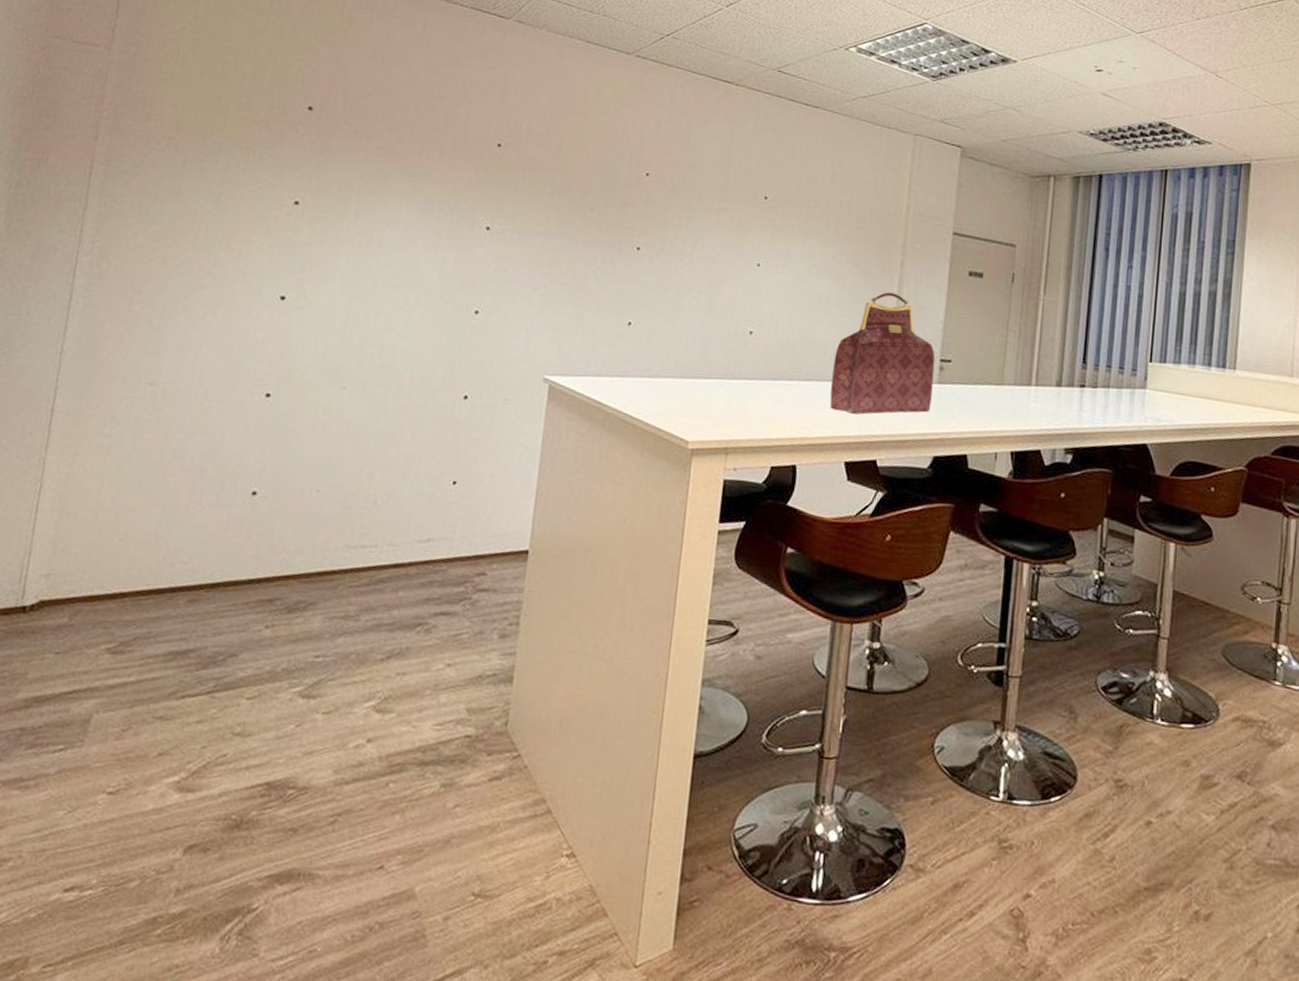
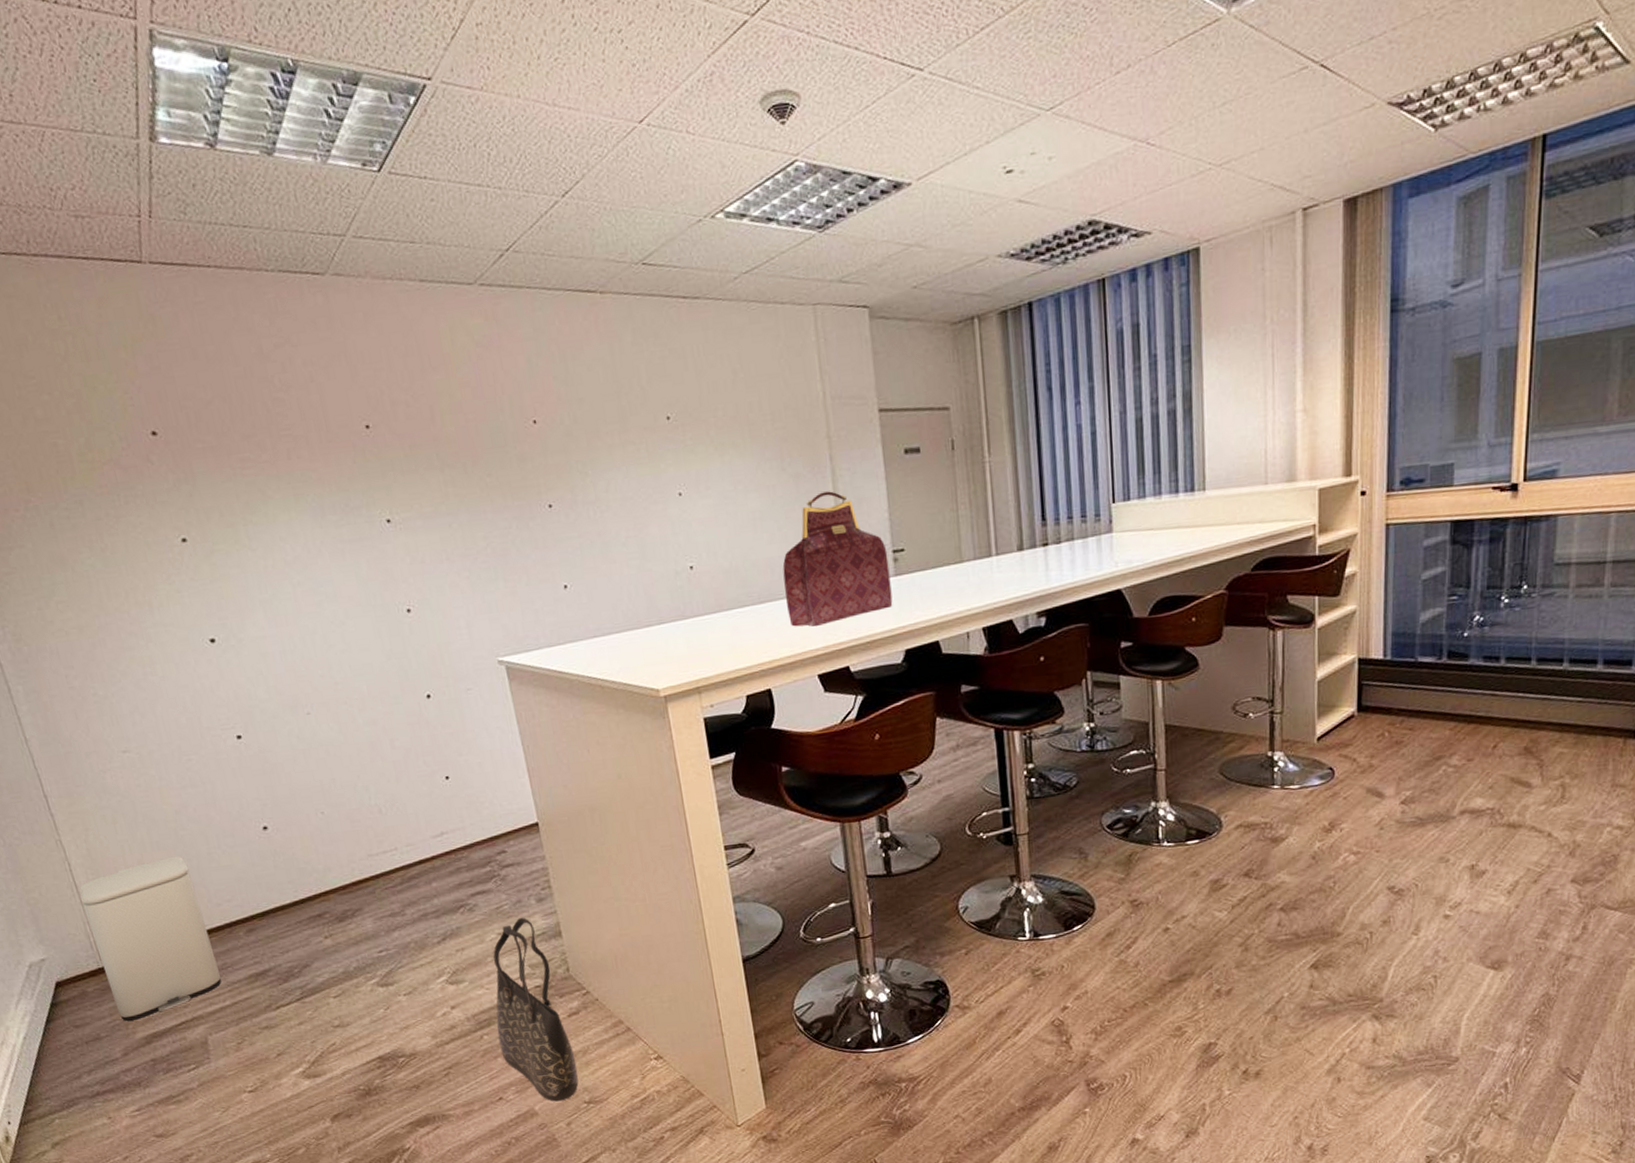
pedal bin: none [11,501,160,677] -> present [79,856,221,1021]
tote bag: none [401,651,489,887] -> present [493,917,579,1102]

